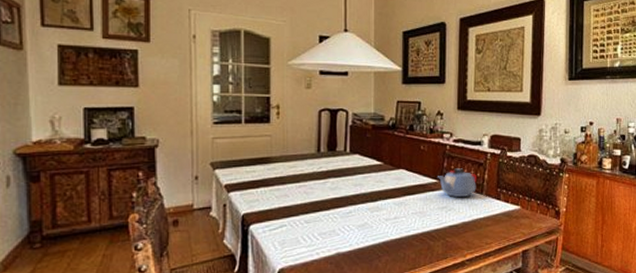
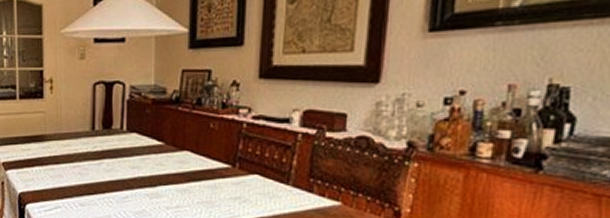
teapot: present [438,168,478,197] -> none [230,151,283,186]

